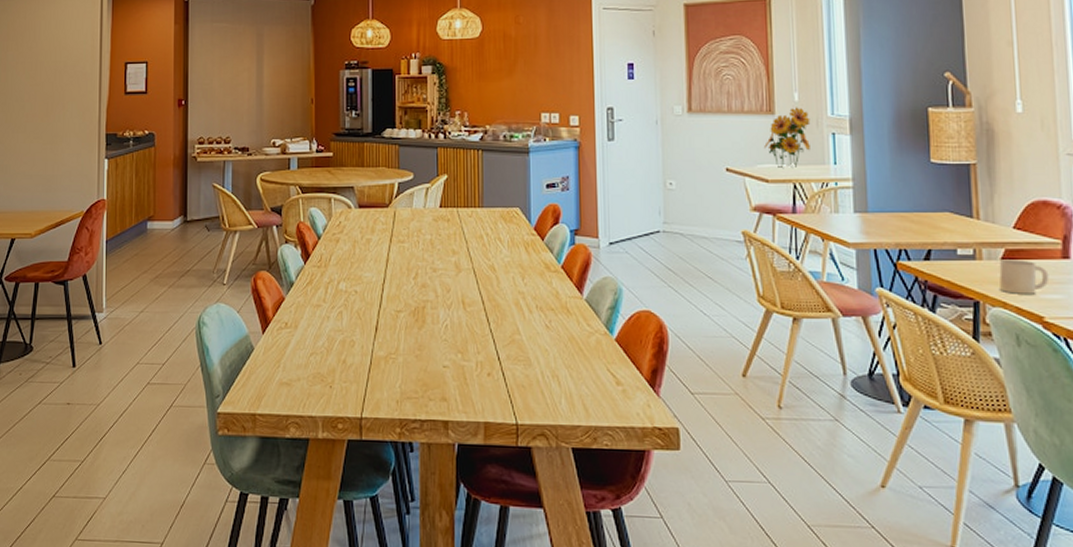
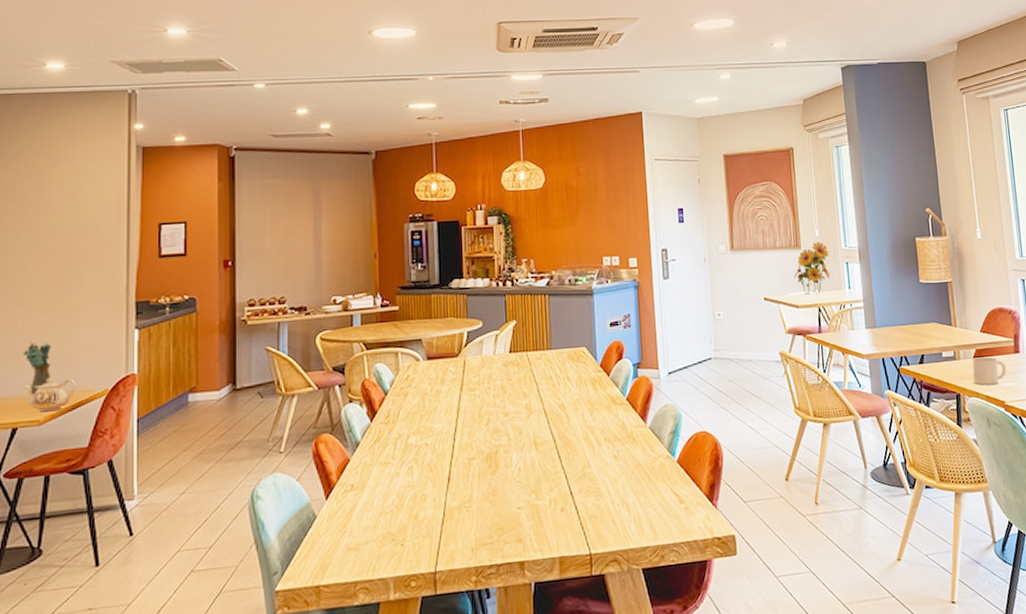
teapot: none [18,197,60,227] -> present [22,377,77,412]
vase: none [19,164,41,211] -> present [23,342,52,395]

